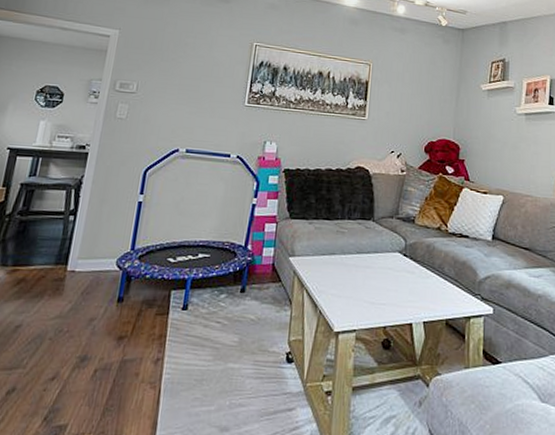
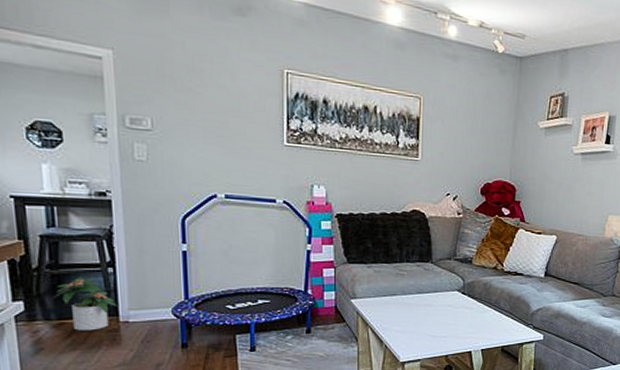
potted plant: none [15,224,69,279] -> present [53,277,118,331]

